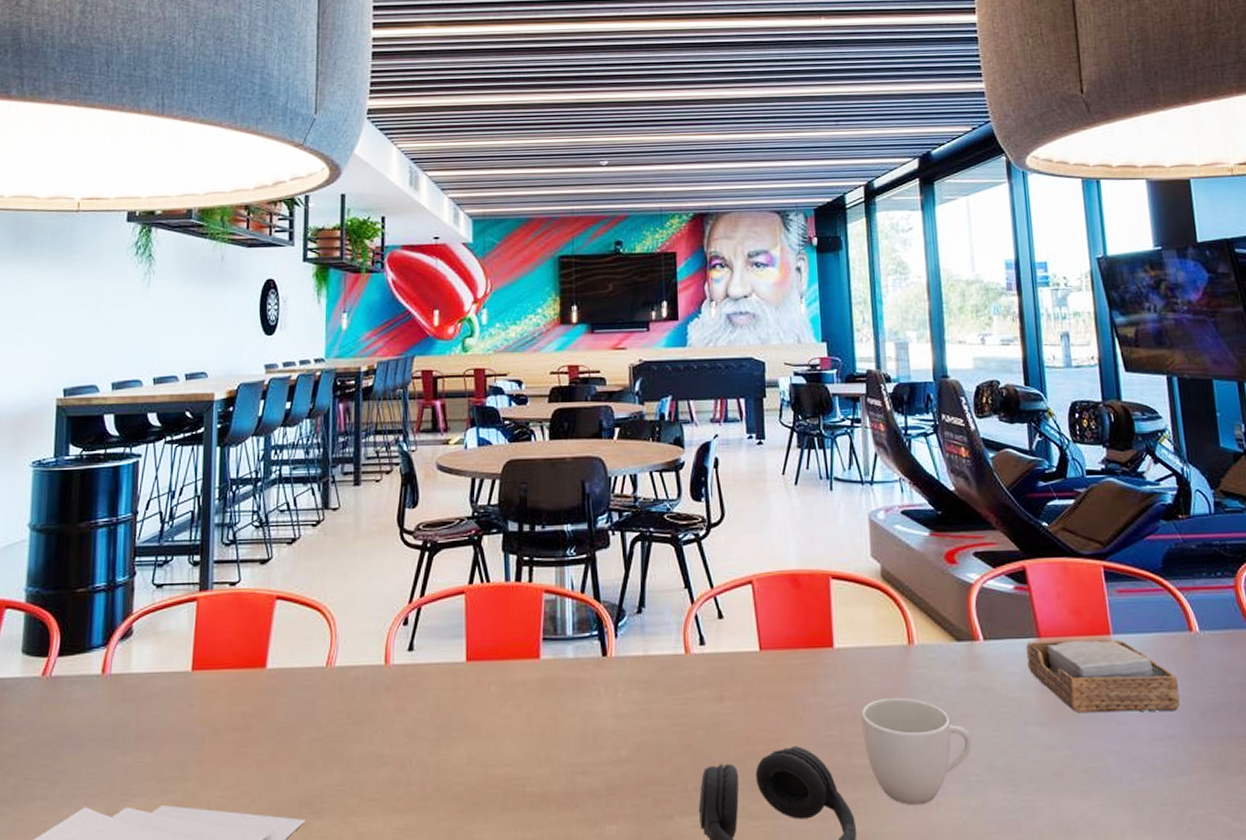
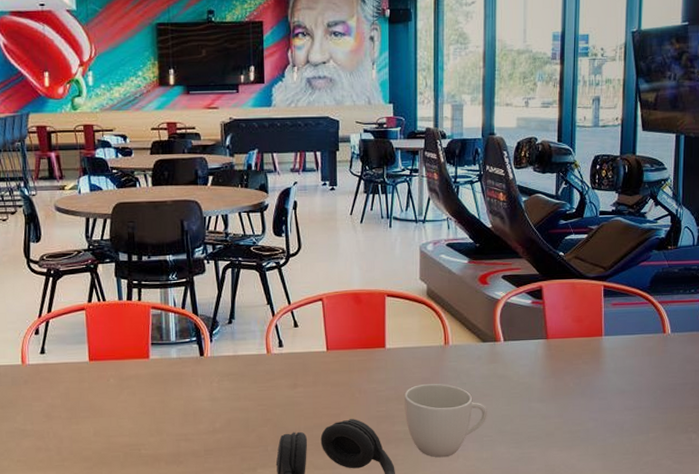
napkin holder: present [1026,639,1180,713] -> none [535,340,649,392]

